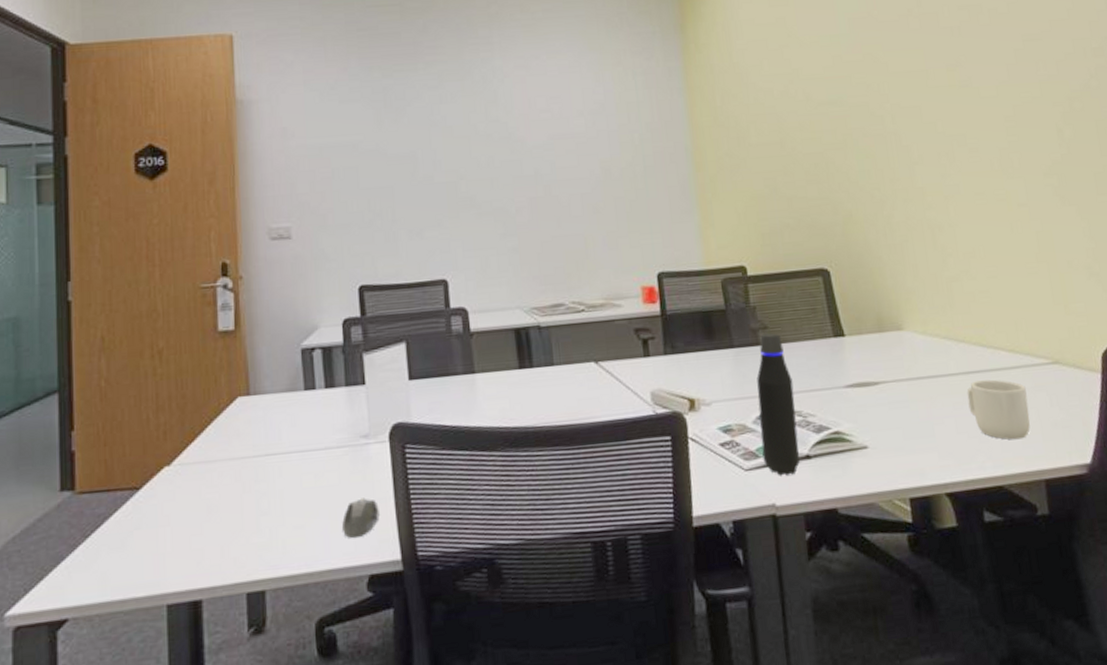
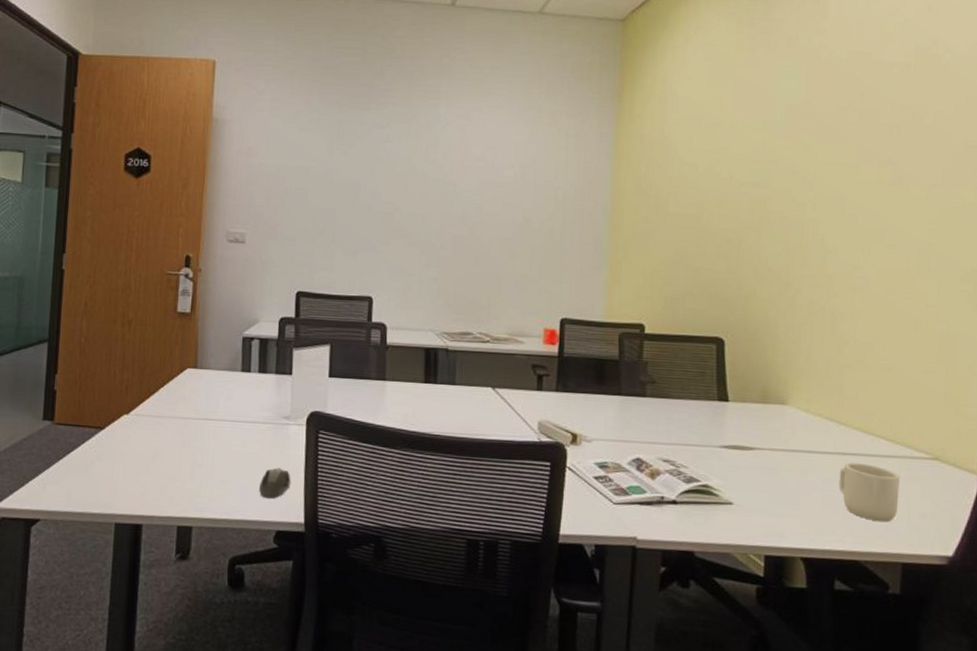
water bottle: present [756,333,800,476] -> none [632,388,672,515]

